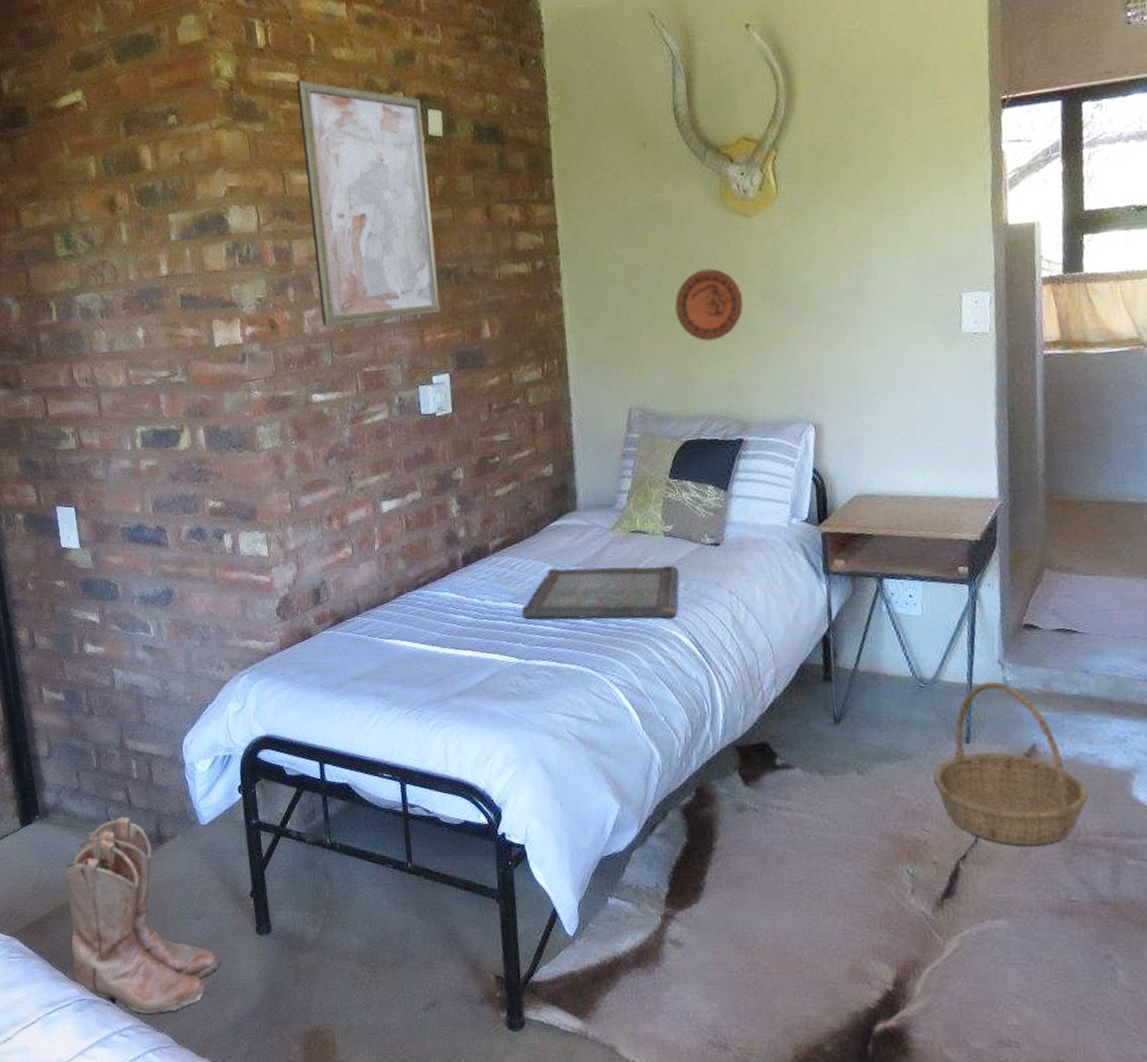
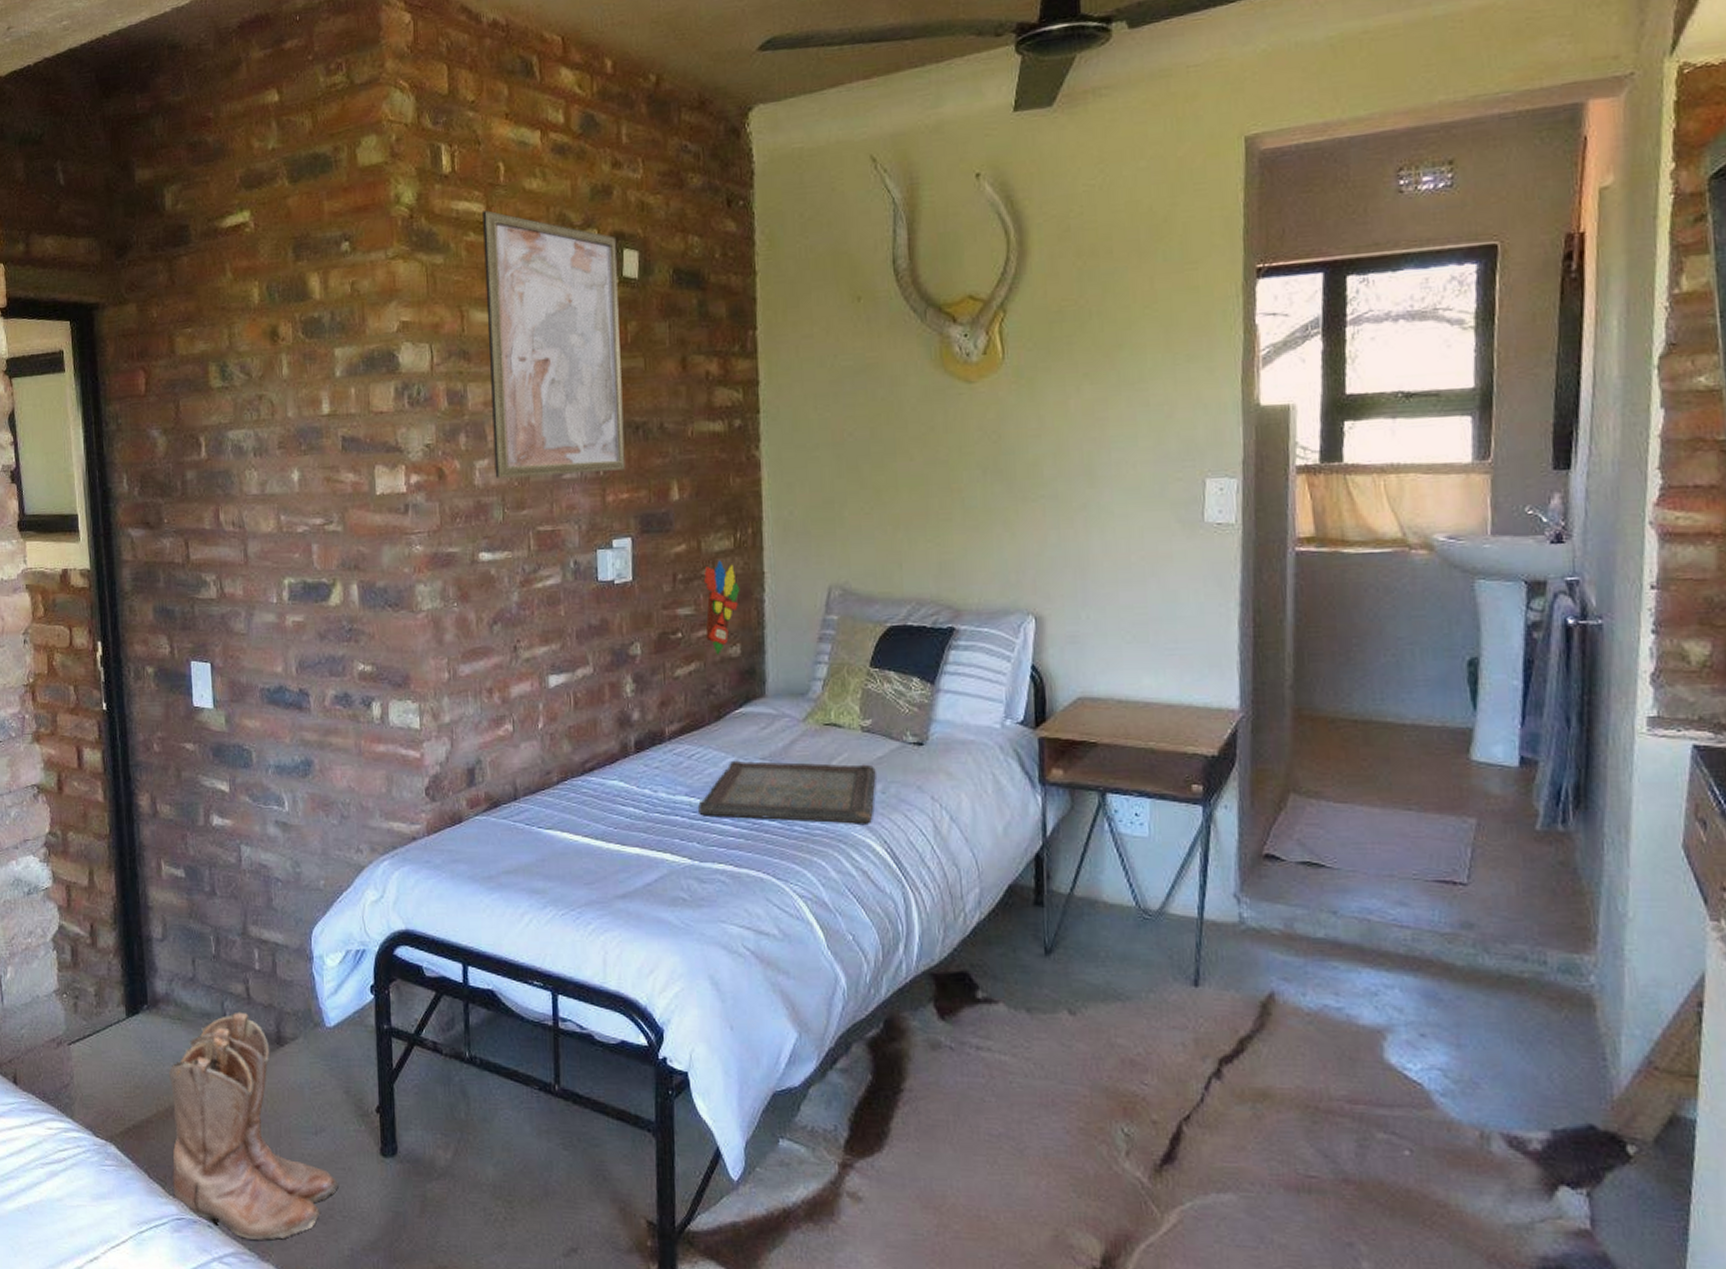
decorative mask: none [516,389,550,476] -> present [704,560,740,655]
decorative plate: present [674,268,744,342] -> none [885,437,962,518]
basket: present [934,681,1088,846] -> none [1156,917,1332,1109]

